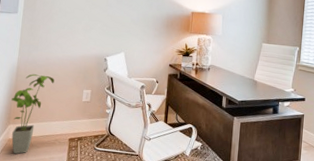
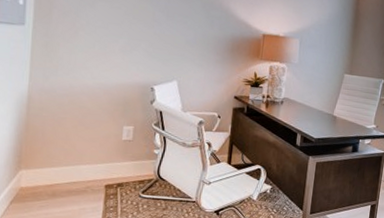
house plant: present [11,74,55,154] -> none [22,105,83,206]

